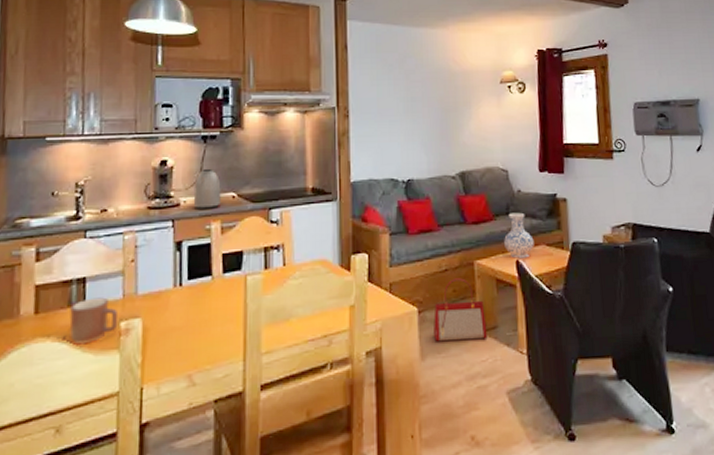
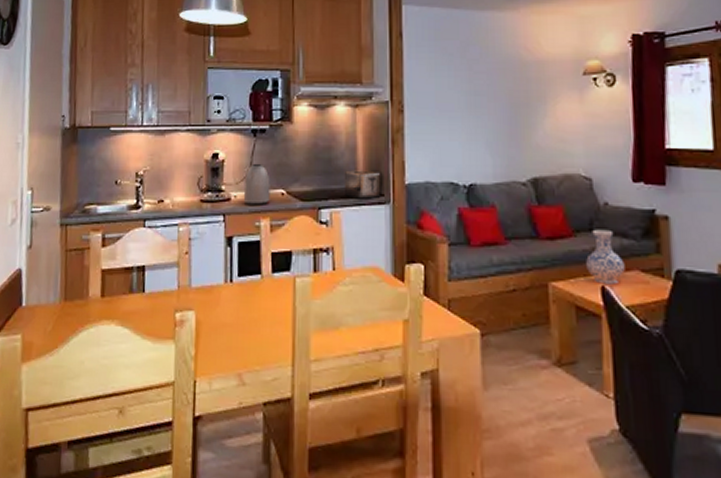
mug: present [69,297,119,345] -> none [130,286,174,331]
toaster: none [293,171,329,199] -> present [343,170,381,201]
handbag: present [433,278,488,342] -> none [499,300,564,375]

